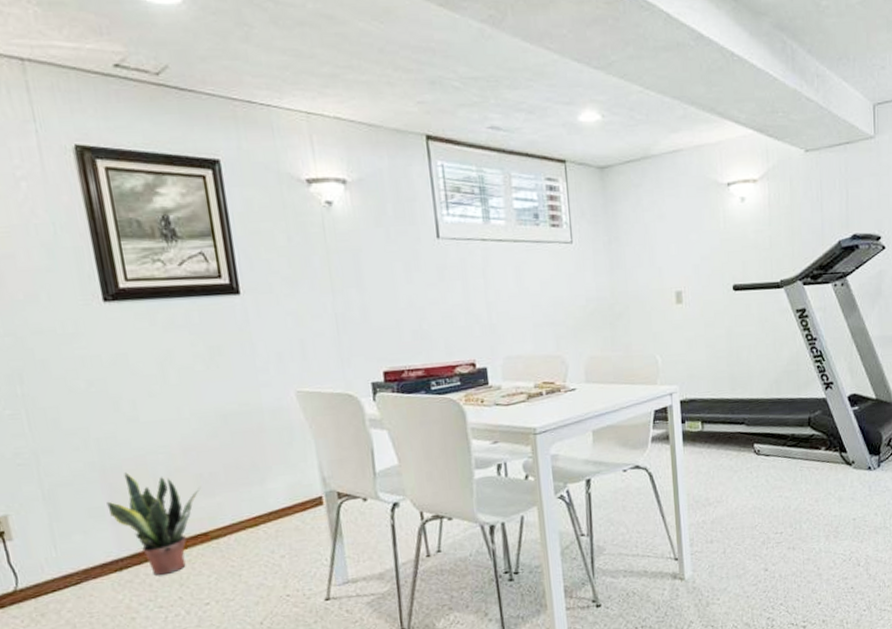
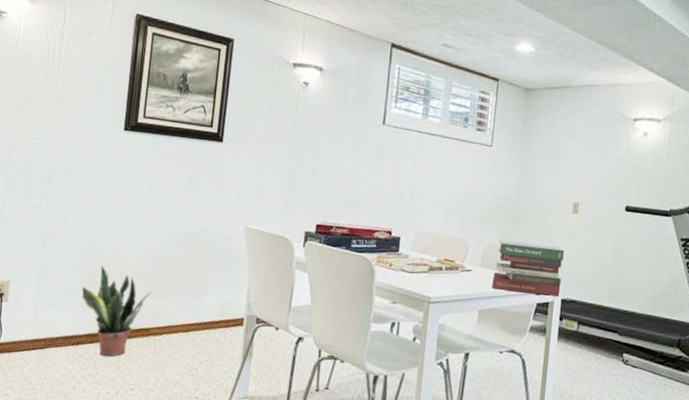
books: none [600,344,678,405] -> present [492,240,564,297]

